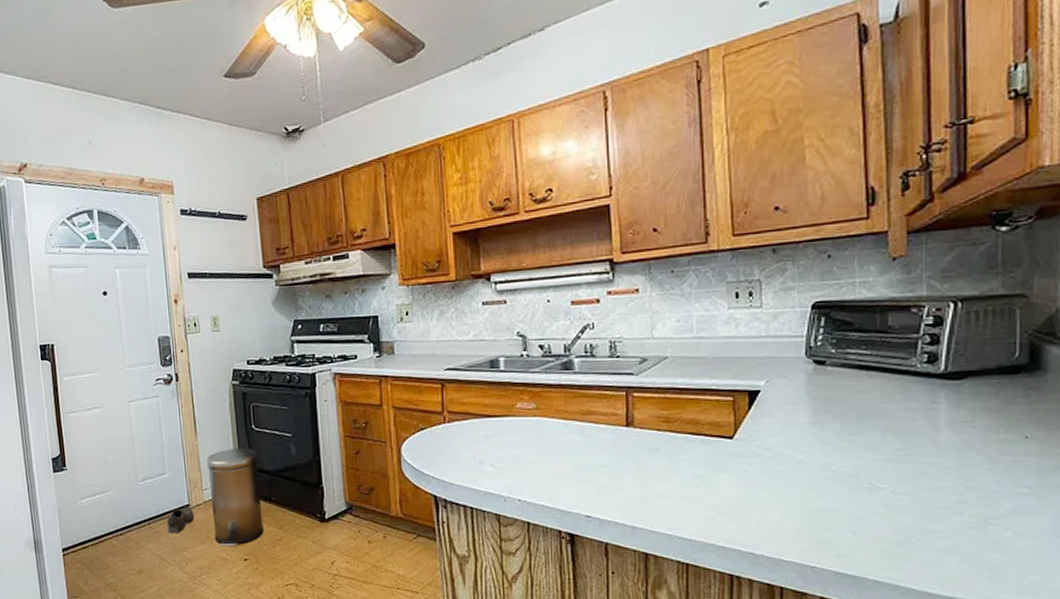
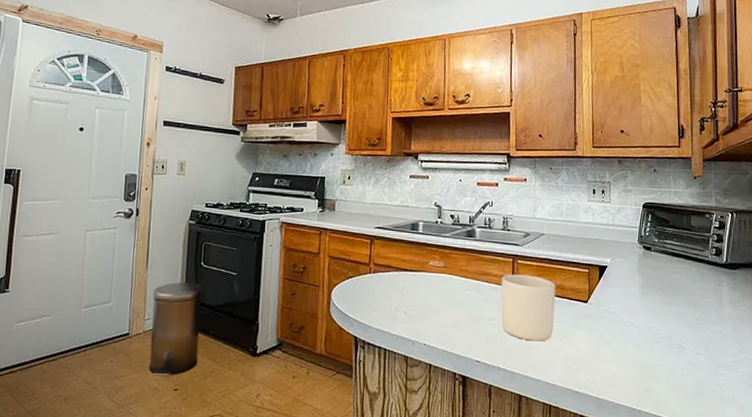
shoe: present [167,506,194,533] -> none [103,335,132,361]
mug: none [612,410,688,490] -> present [501,274,556,342]

